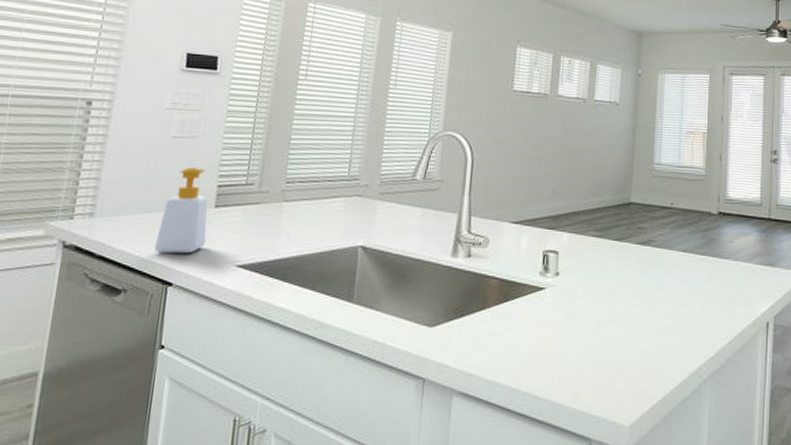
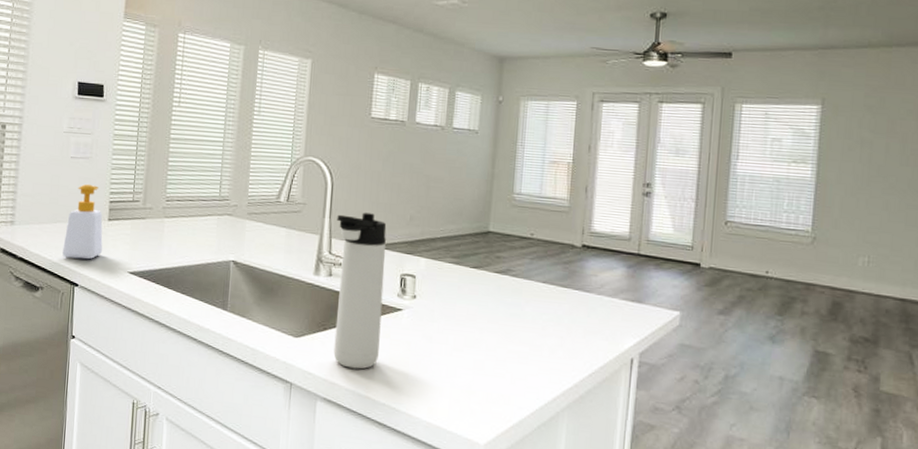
thermos bottle: none [471,188,529,357] -> present [333,212,387,369]

